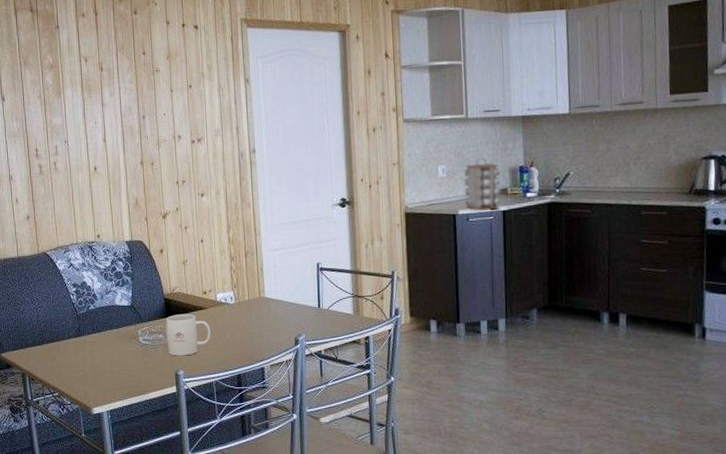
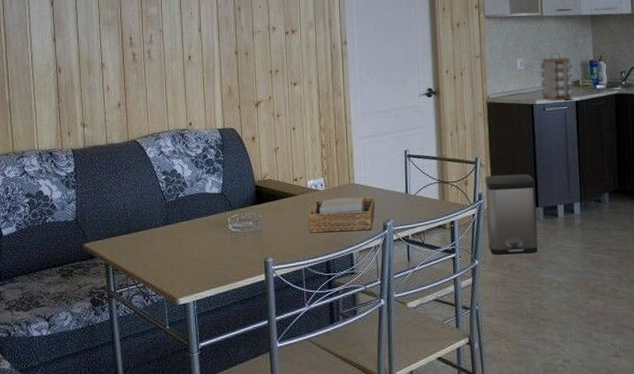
mug: present [165,314,211,356] -> none [255,201,301,244]
napkin holder: none [218,310,287,347] -> present [308,197,376,233]
pedal bin: none [402,288,459,372] -> present [485,173,538,255]

